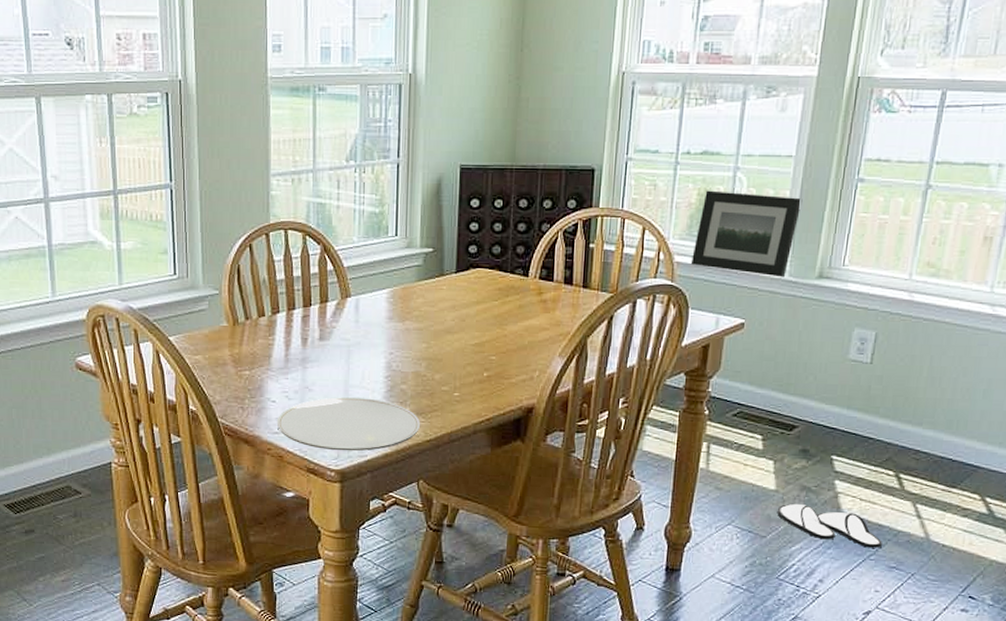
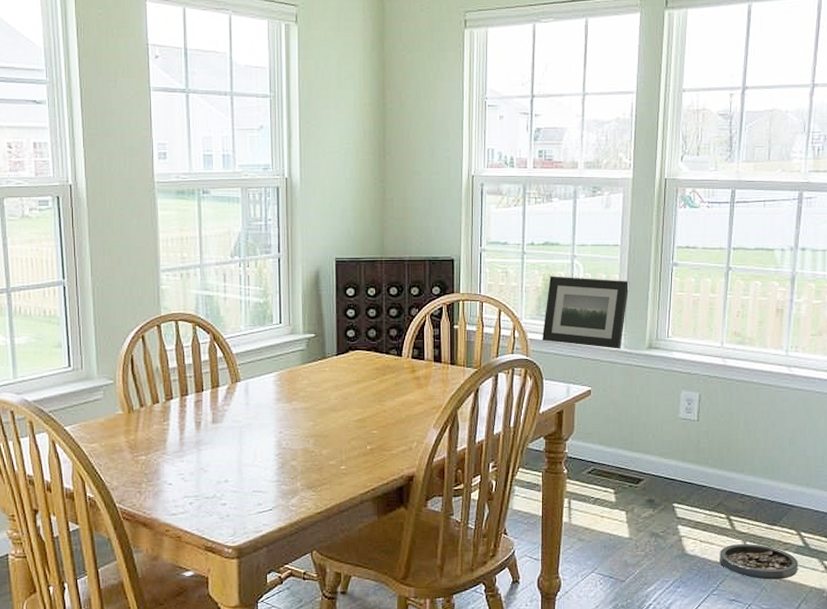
plate: present [276,397,421,451] -> none [173,476,312,528]
slippers: present [777,503,882,548] -> none [632,548,722,584]
pet bowl: none [881,506,979,549] -> present [720,544,798,580]

